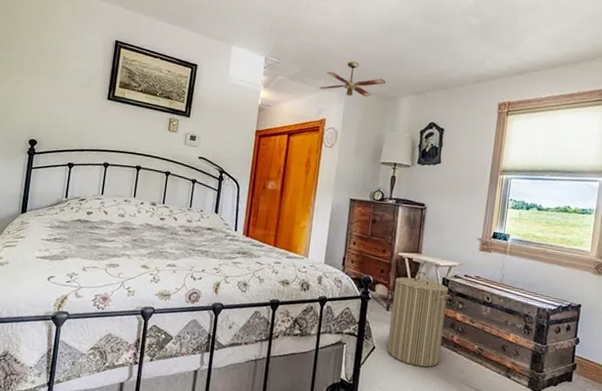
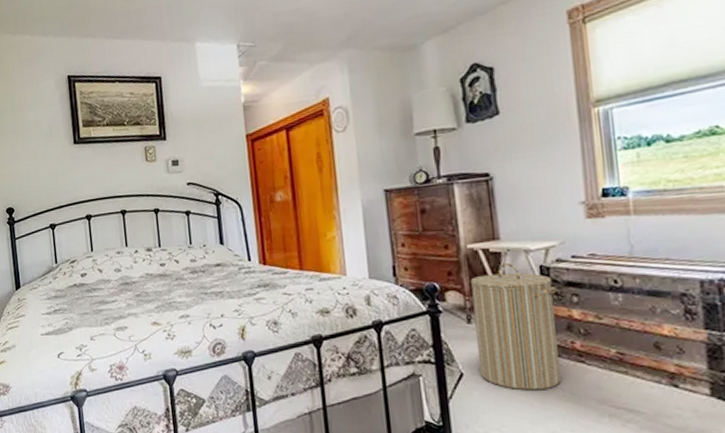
ceiling fan: present [319,61,386,97] -> none [311,15,398,63]

